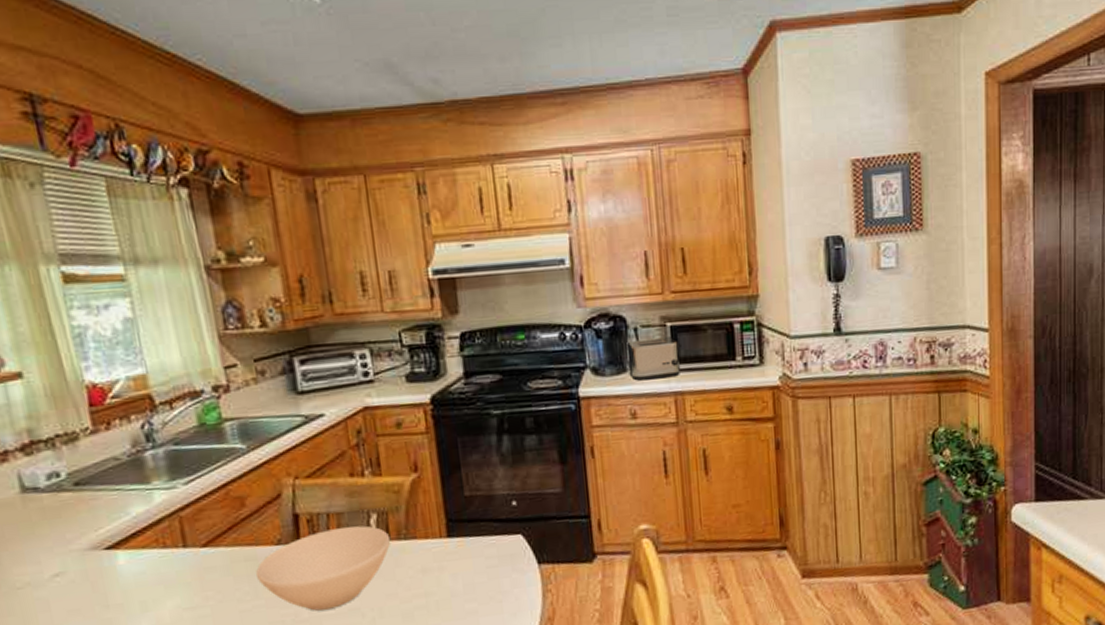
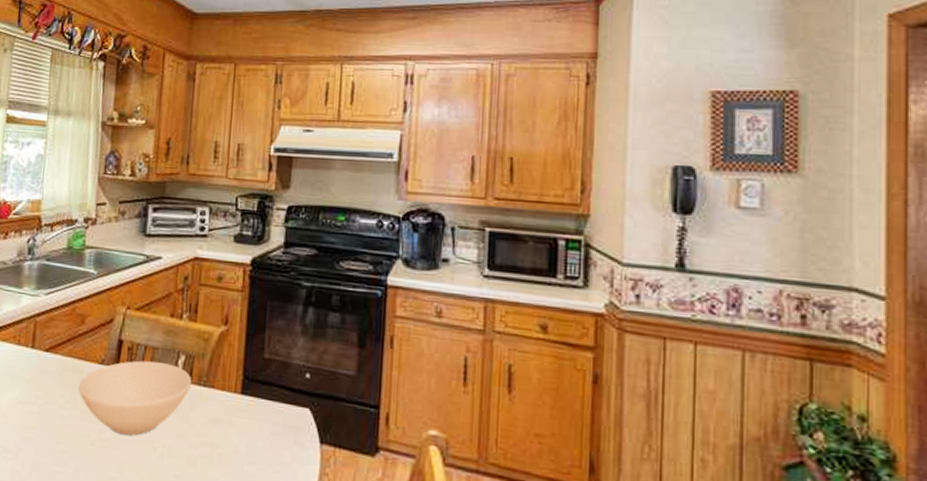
toaster: present [626,337,681,381] -> none [440,239,498,284]

